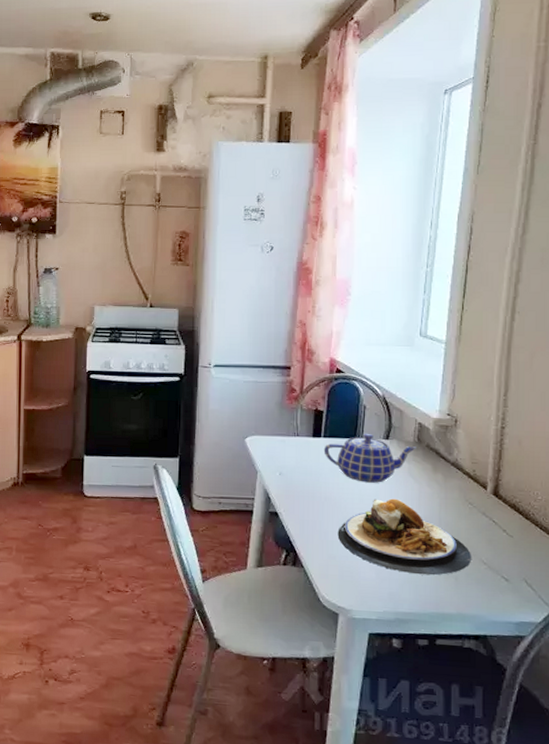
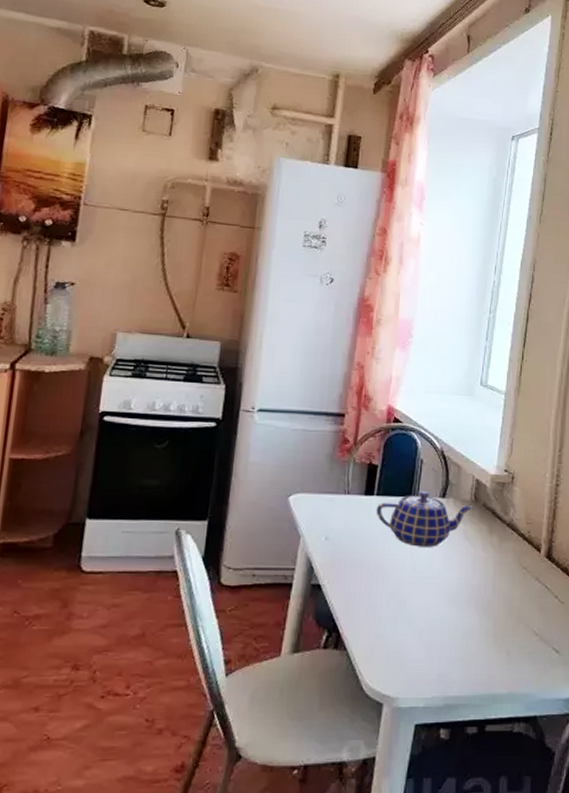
plate: present [337,498,472,576] -> none [386,564,525,651]

